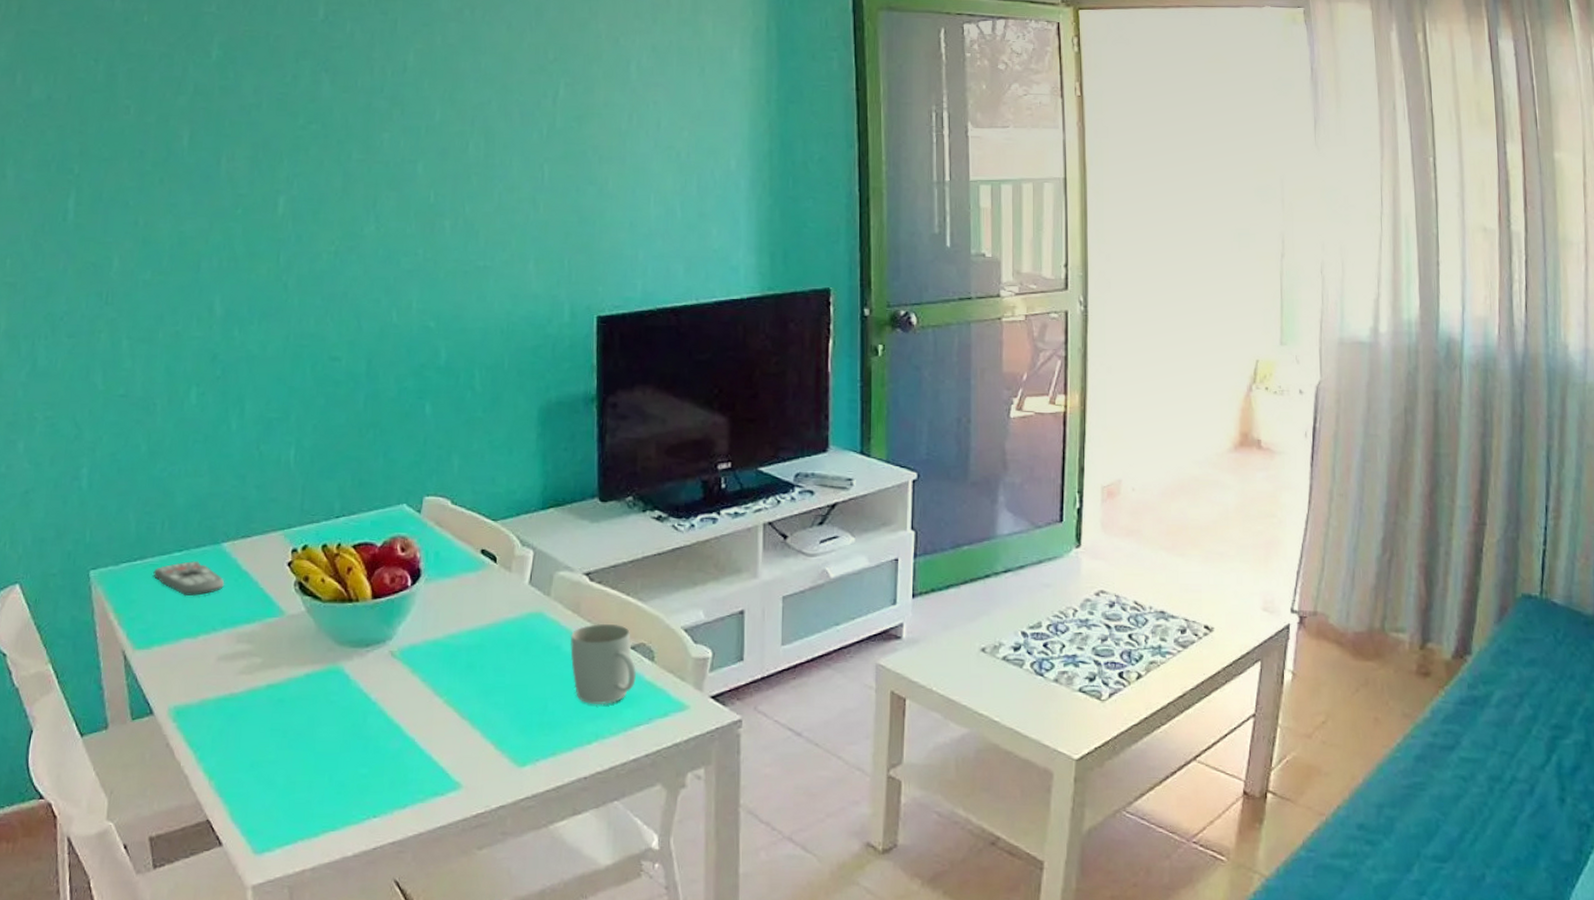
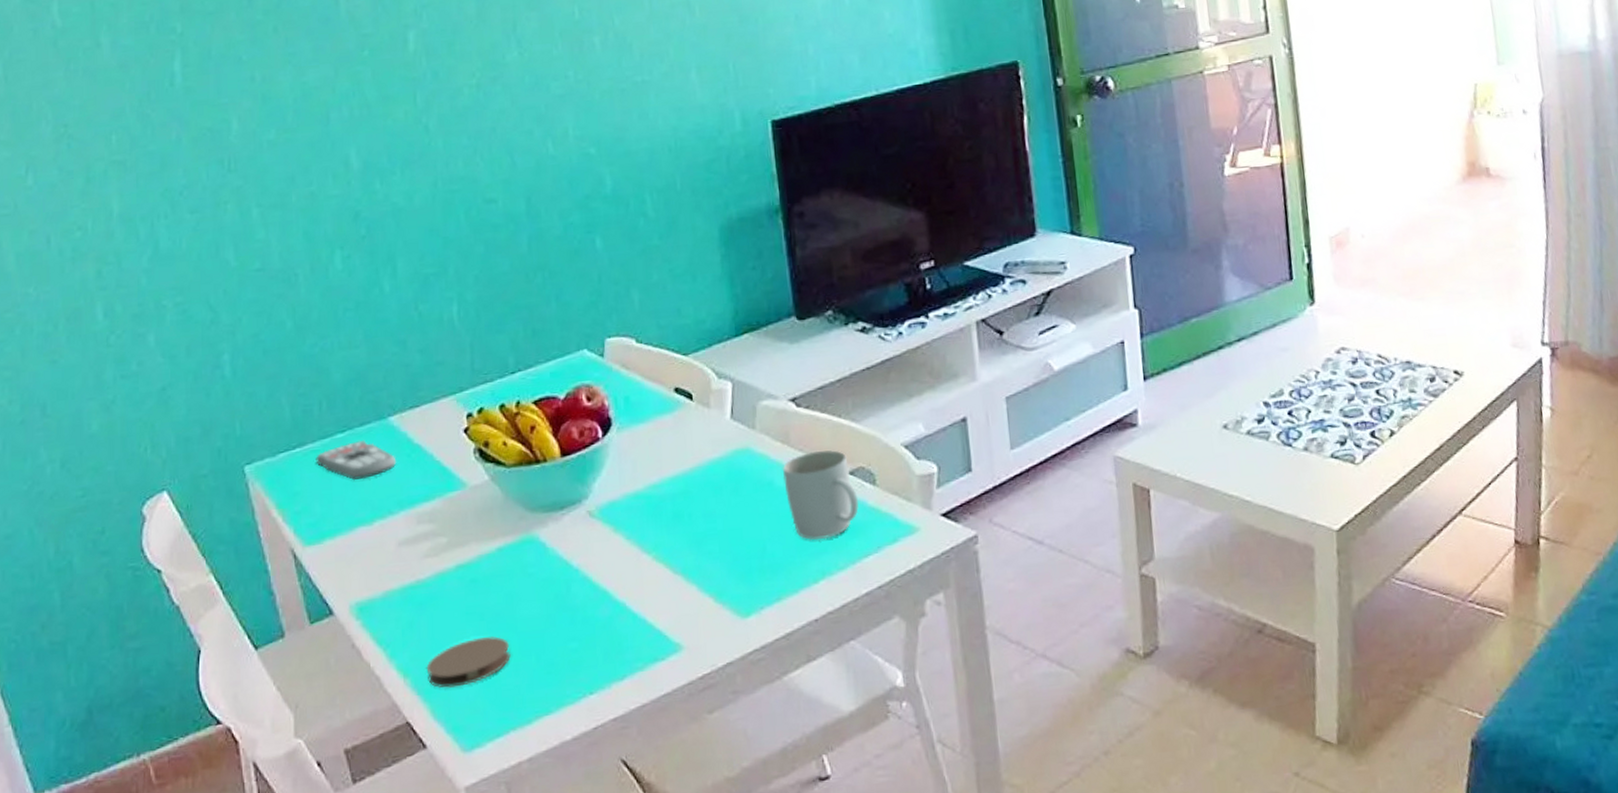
coaster: none [230,753,306,795] -> present [426,636,511,688]

